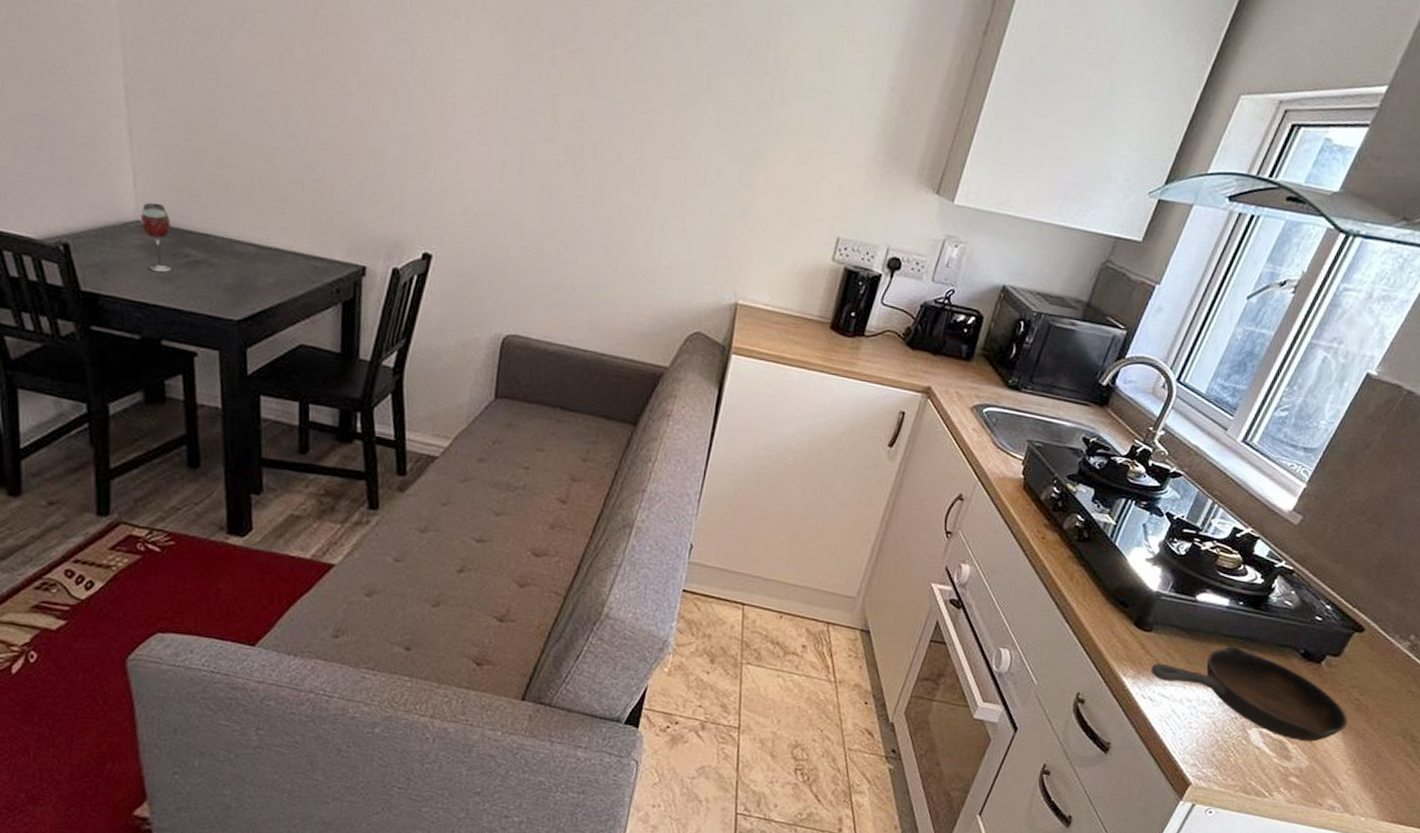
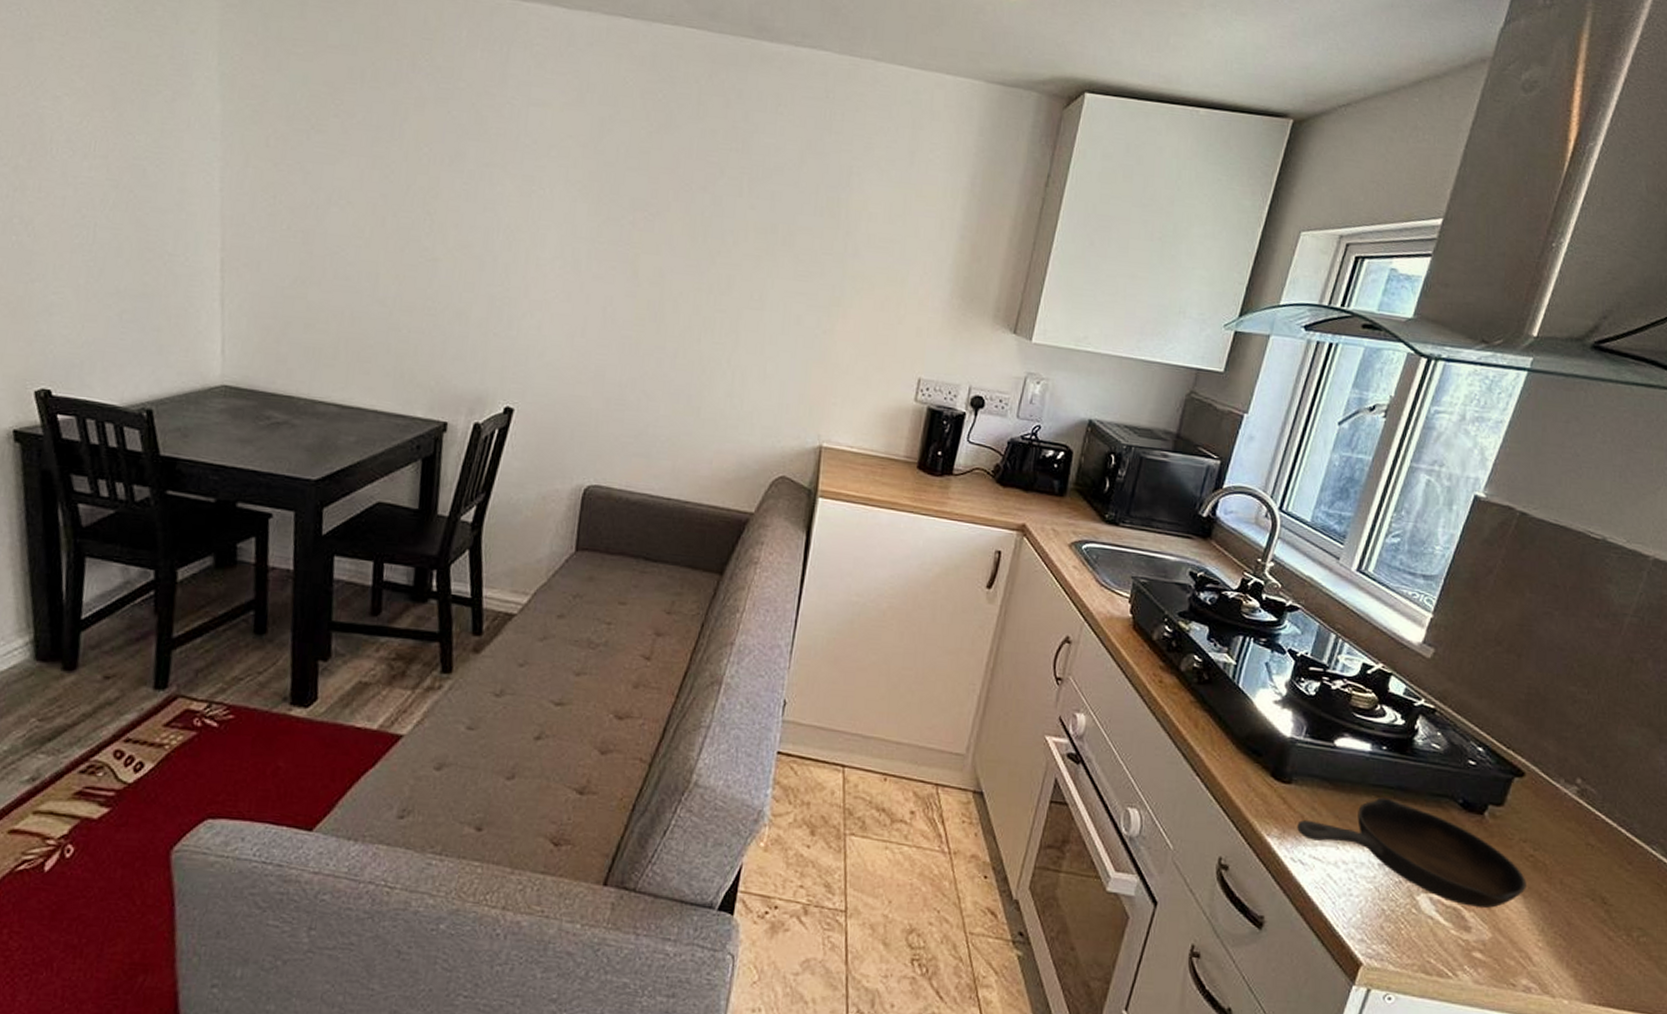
wineglass: present [140,202,173,273] -> none [225,367,256,435]

